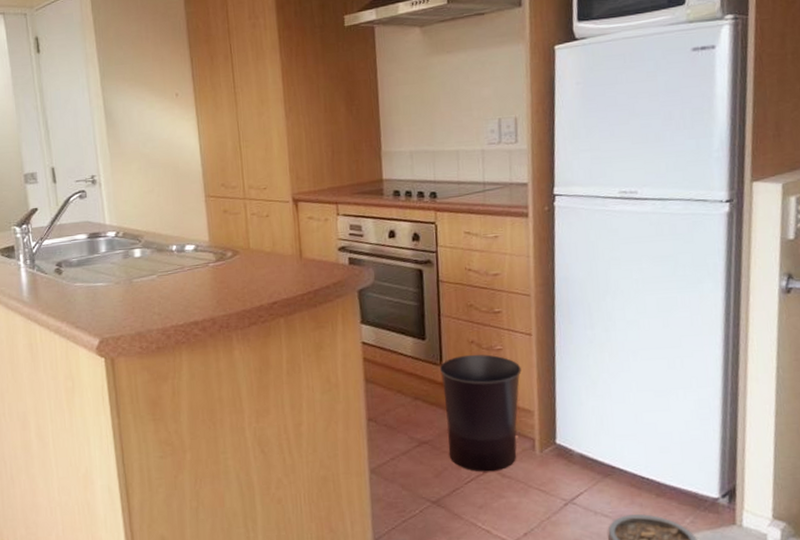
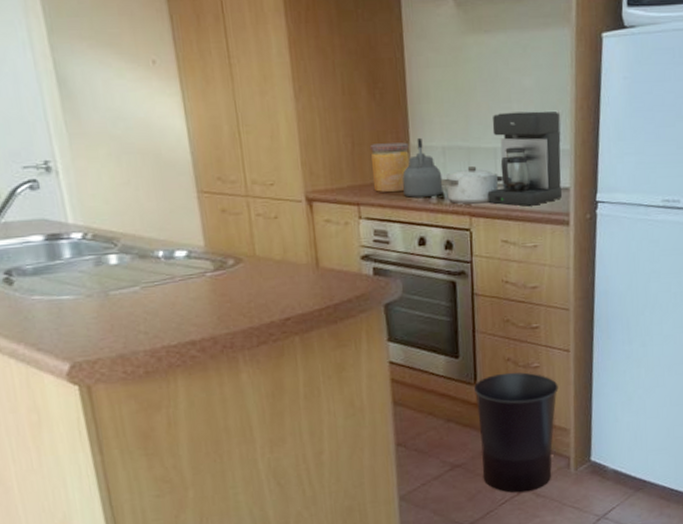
jar: none [347,149,382,193] -> present [369,142,410,193]
kettle: none [375,144,411,196] -> present [402,137,444,198]
cooking pot: none [408,167,465,201] -> present [440,166,503,205]
coffee maker: none [451,116,521,201] -> present [487,111,563,206]

